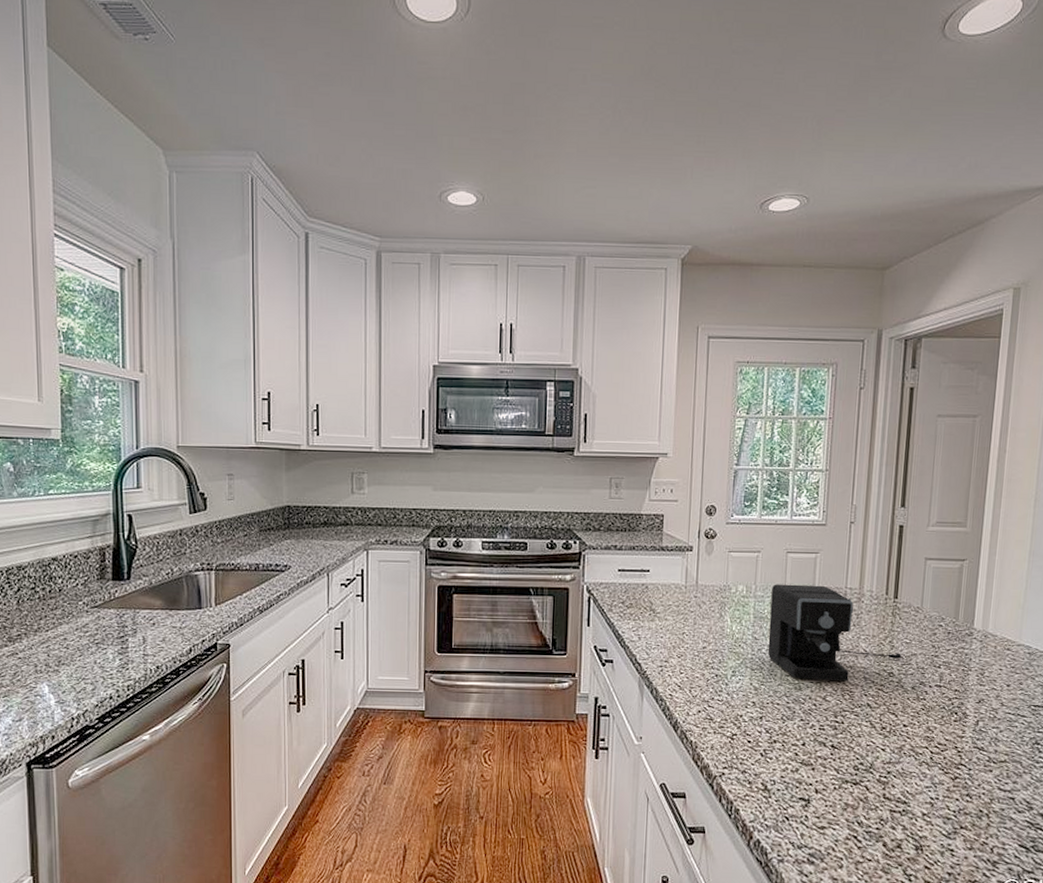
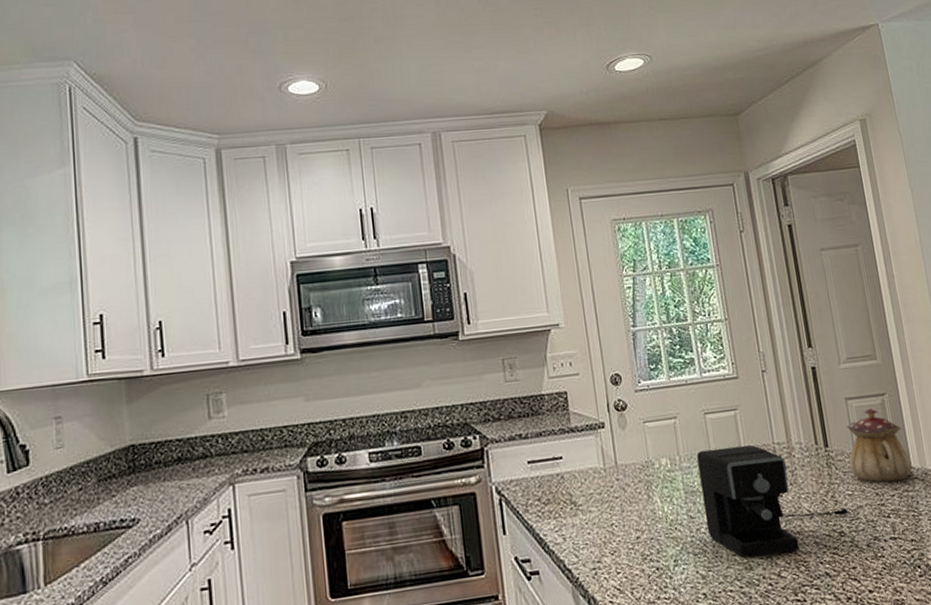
teapot: none [913,570,975,639] -> present [846,408,913,482]

